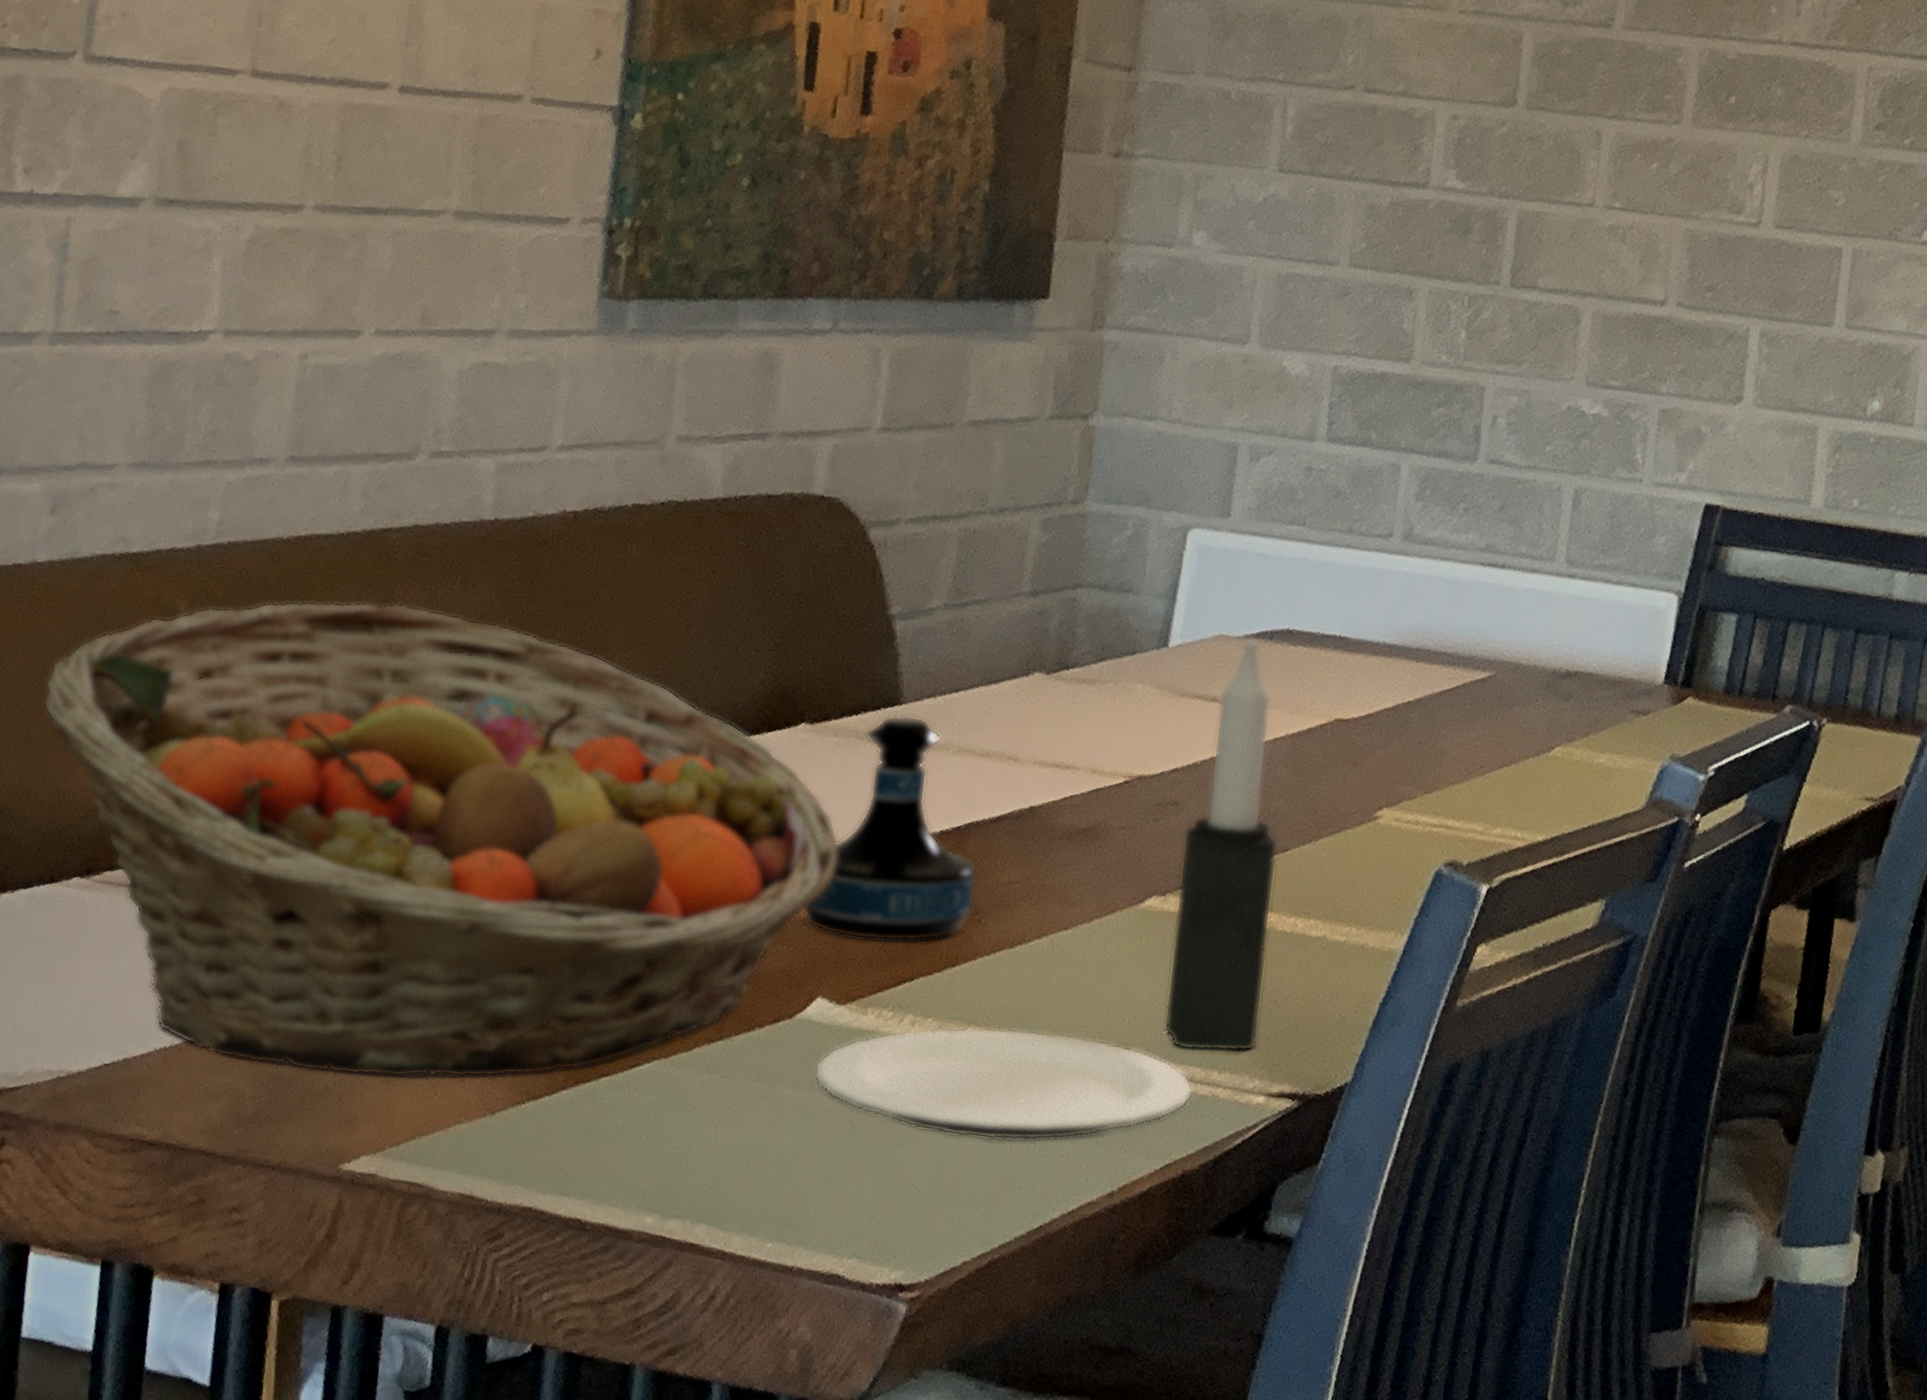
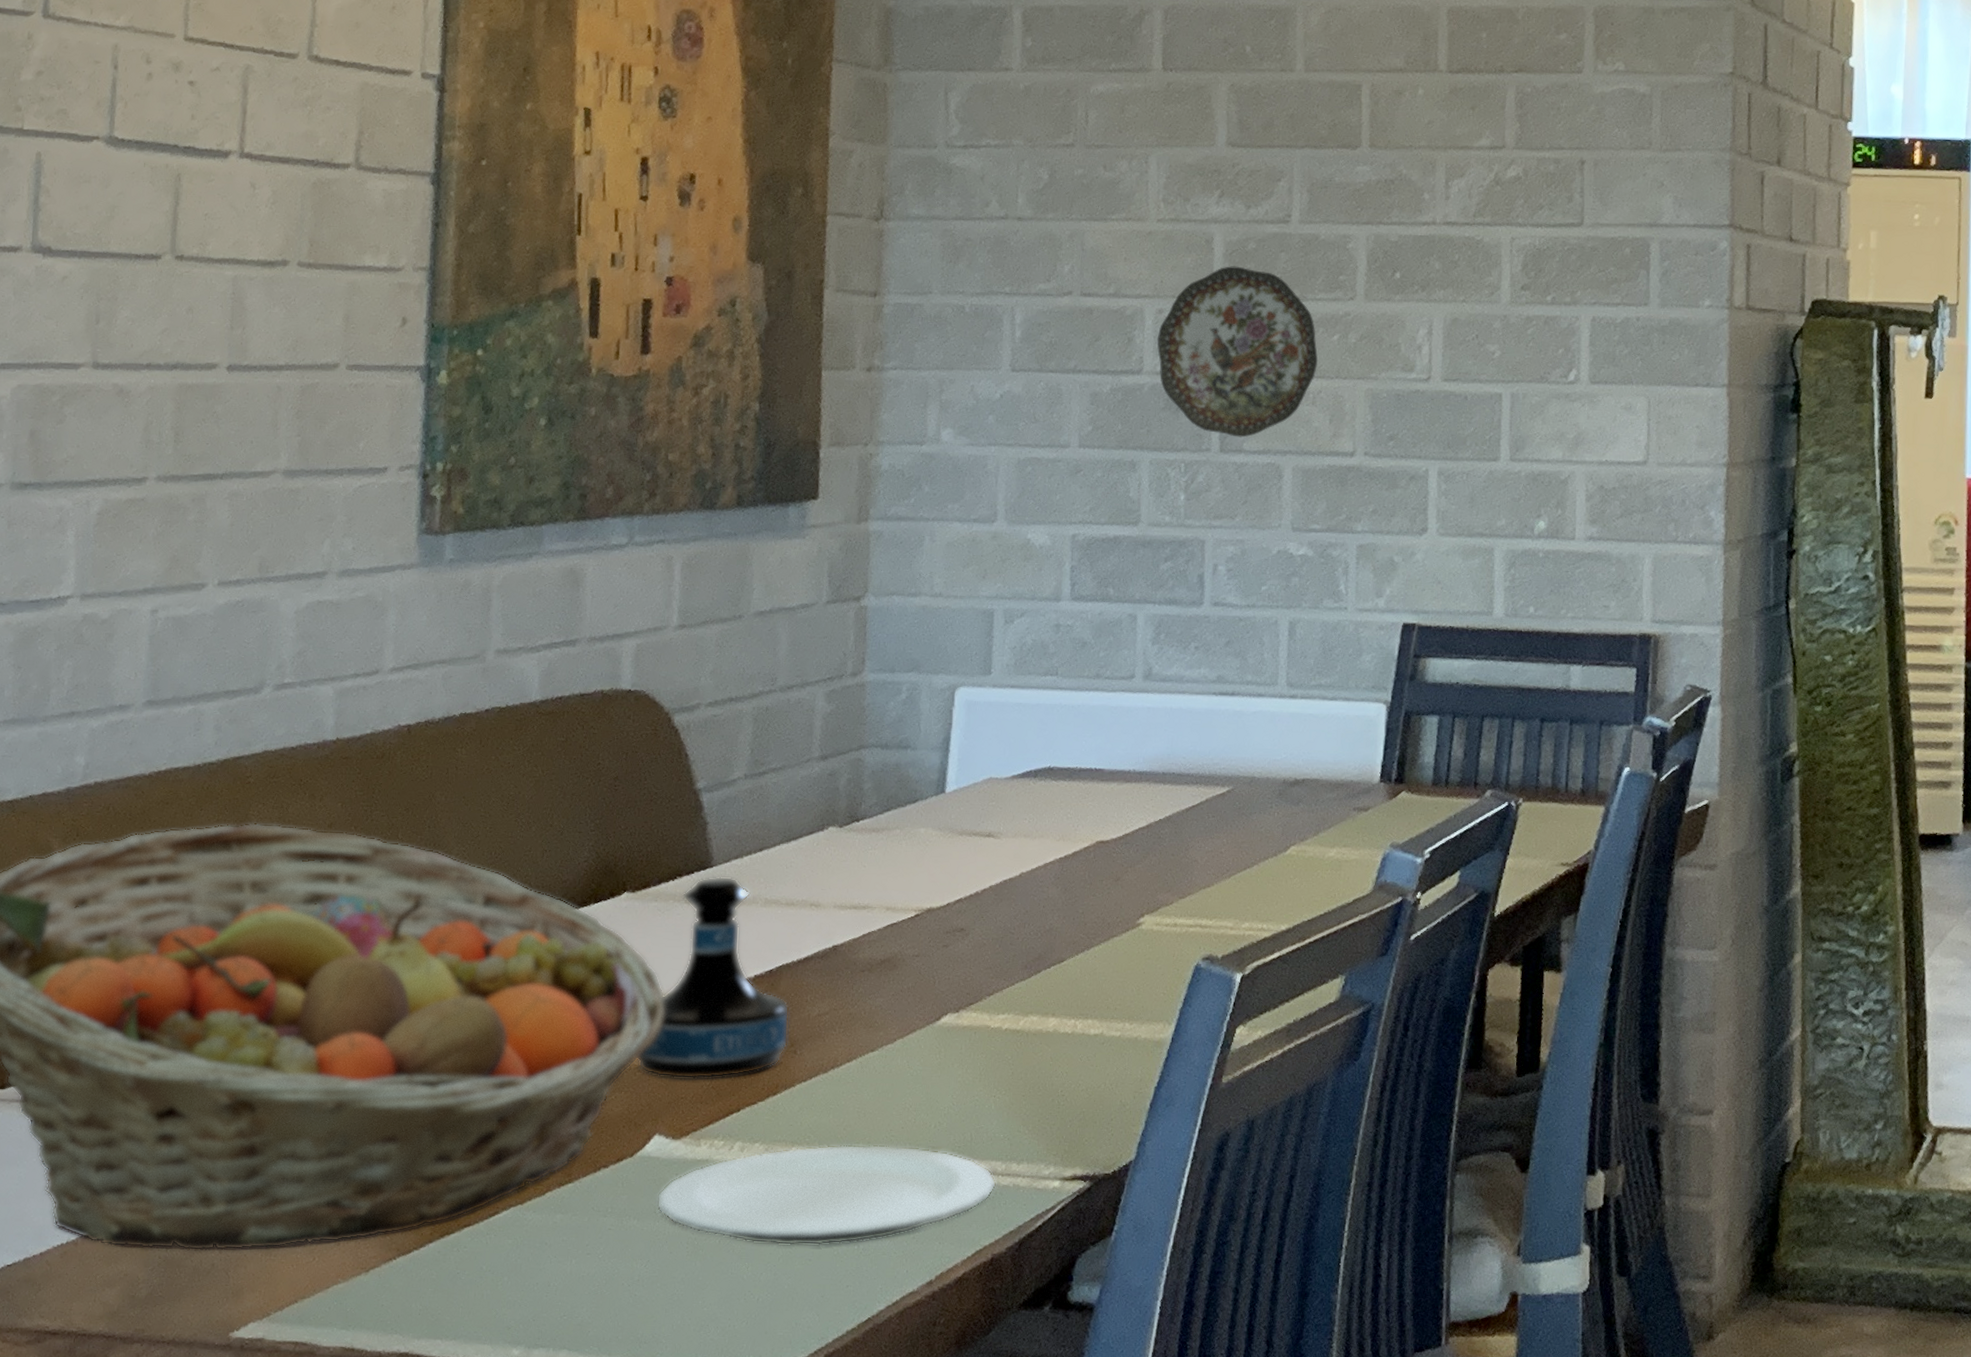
candle: present [1164,637,1278,1053] -> none [966,777,1055,1147]
decorative plate: none [1447,71,1632,273] -> present [1157,266,1318,438]

